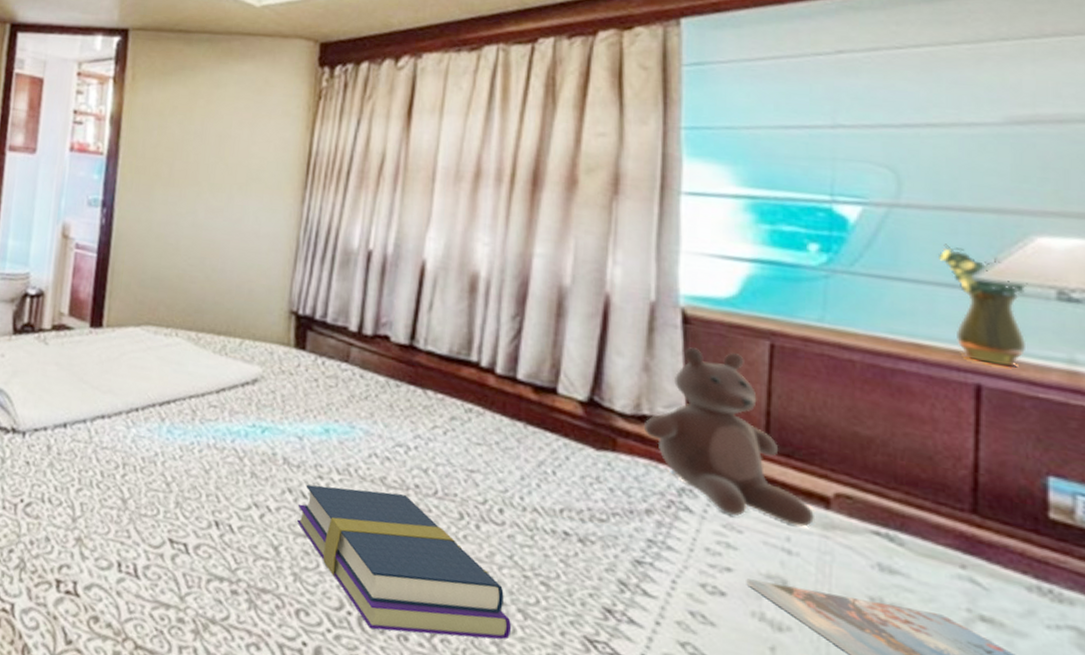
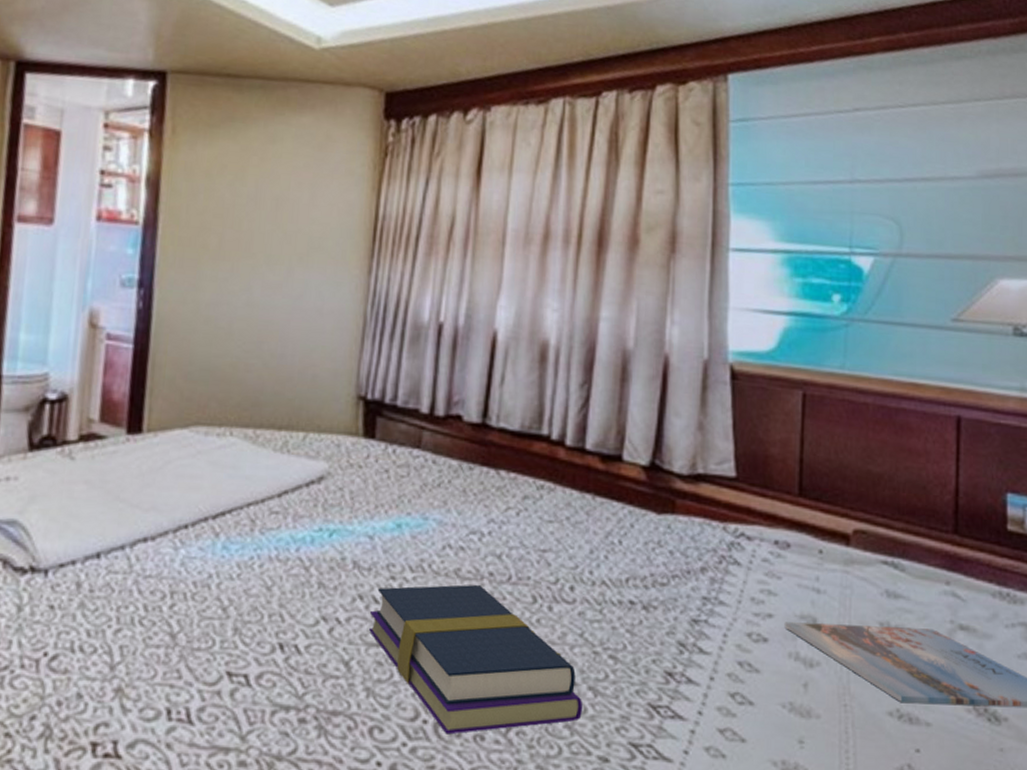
teddy bear: present [644,347,814,527] -> none [699,402,837,565]
vase: present [939,244,1028,366] -> none [930,289,993,397]

